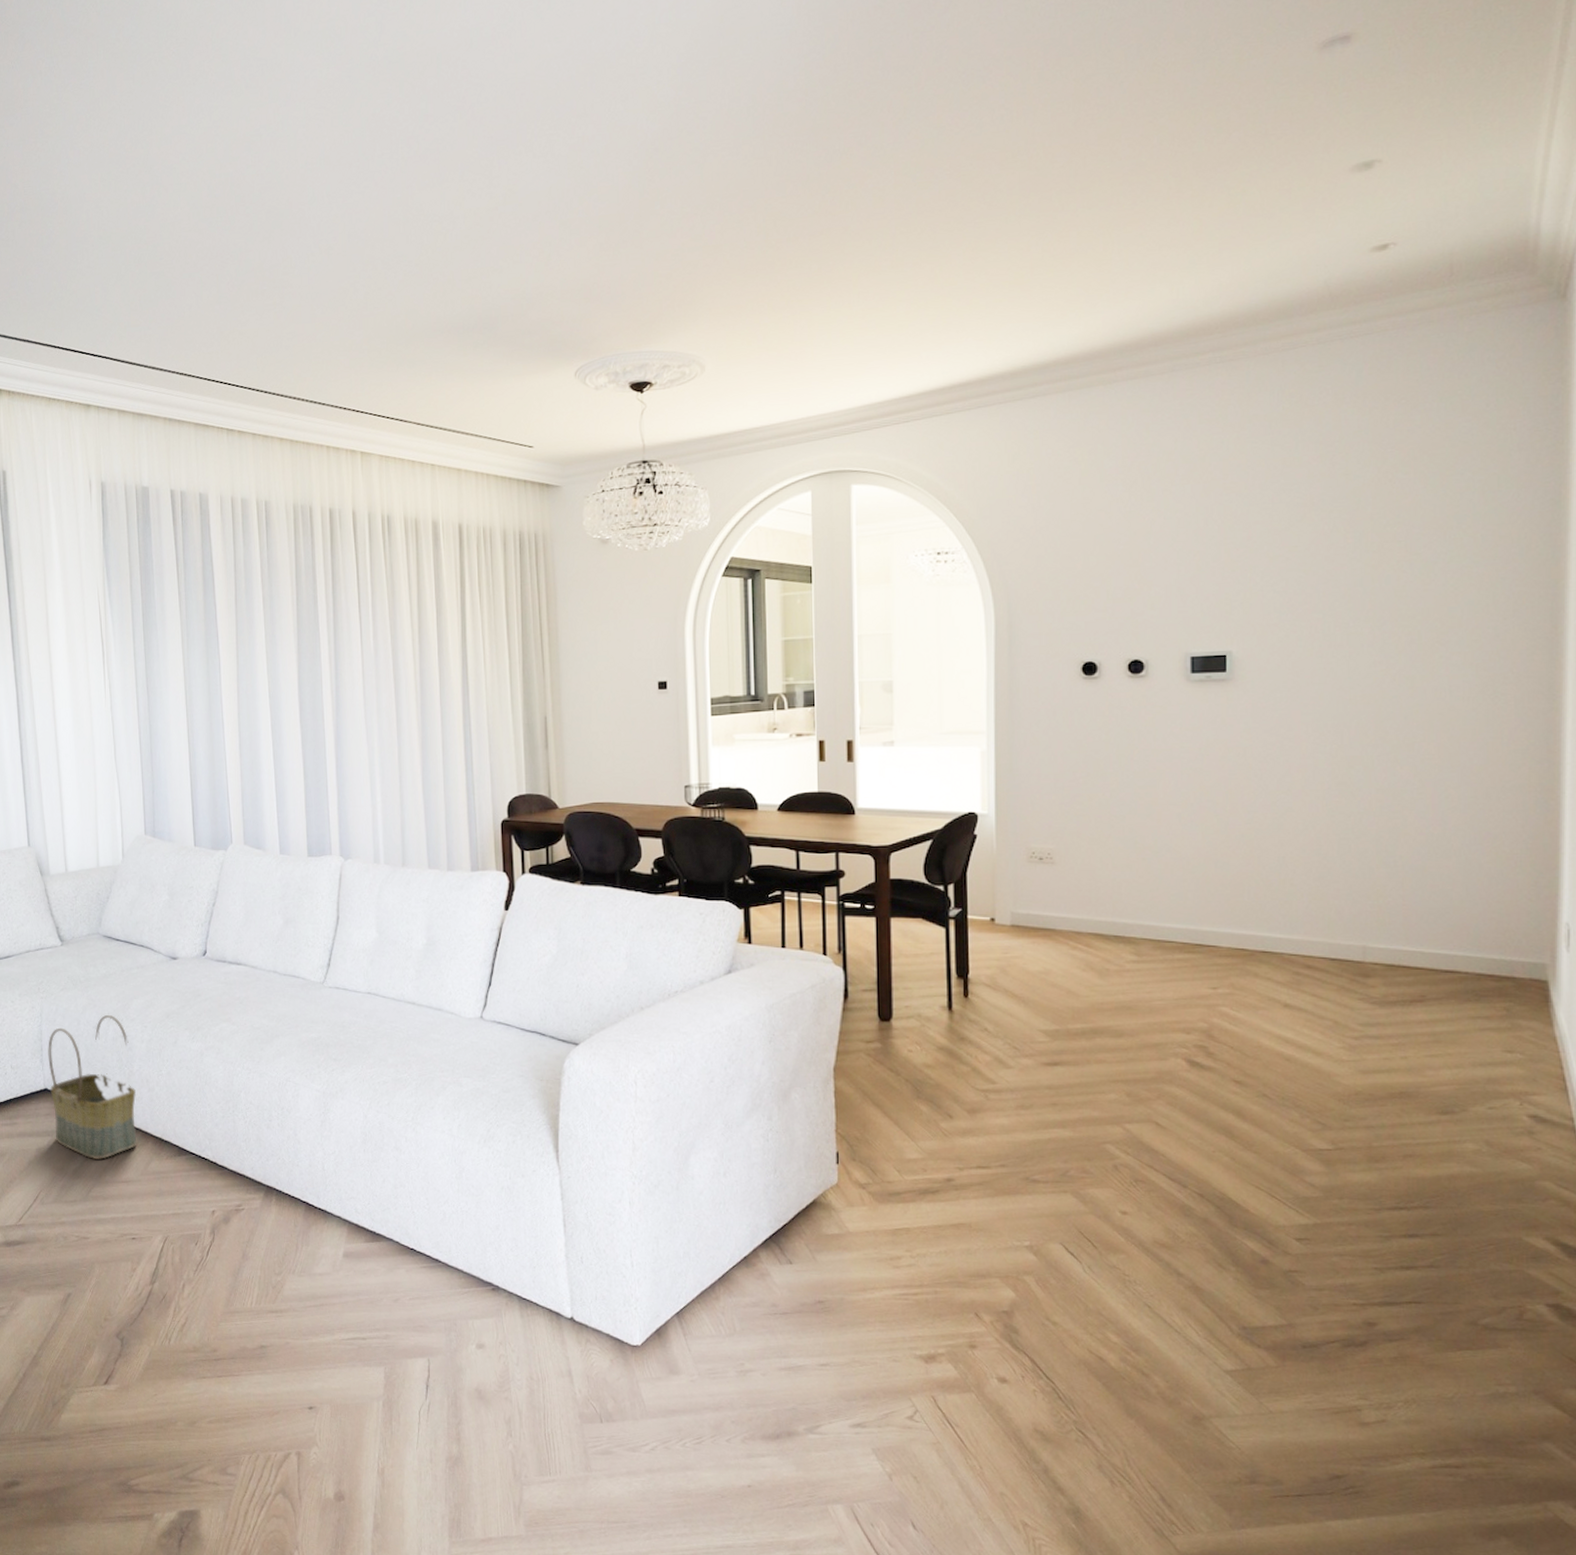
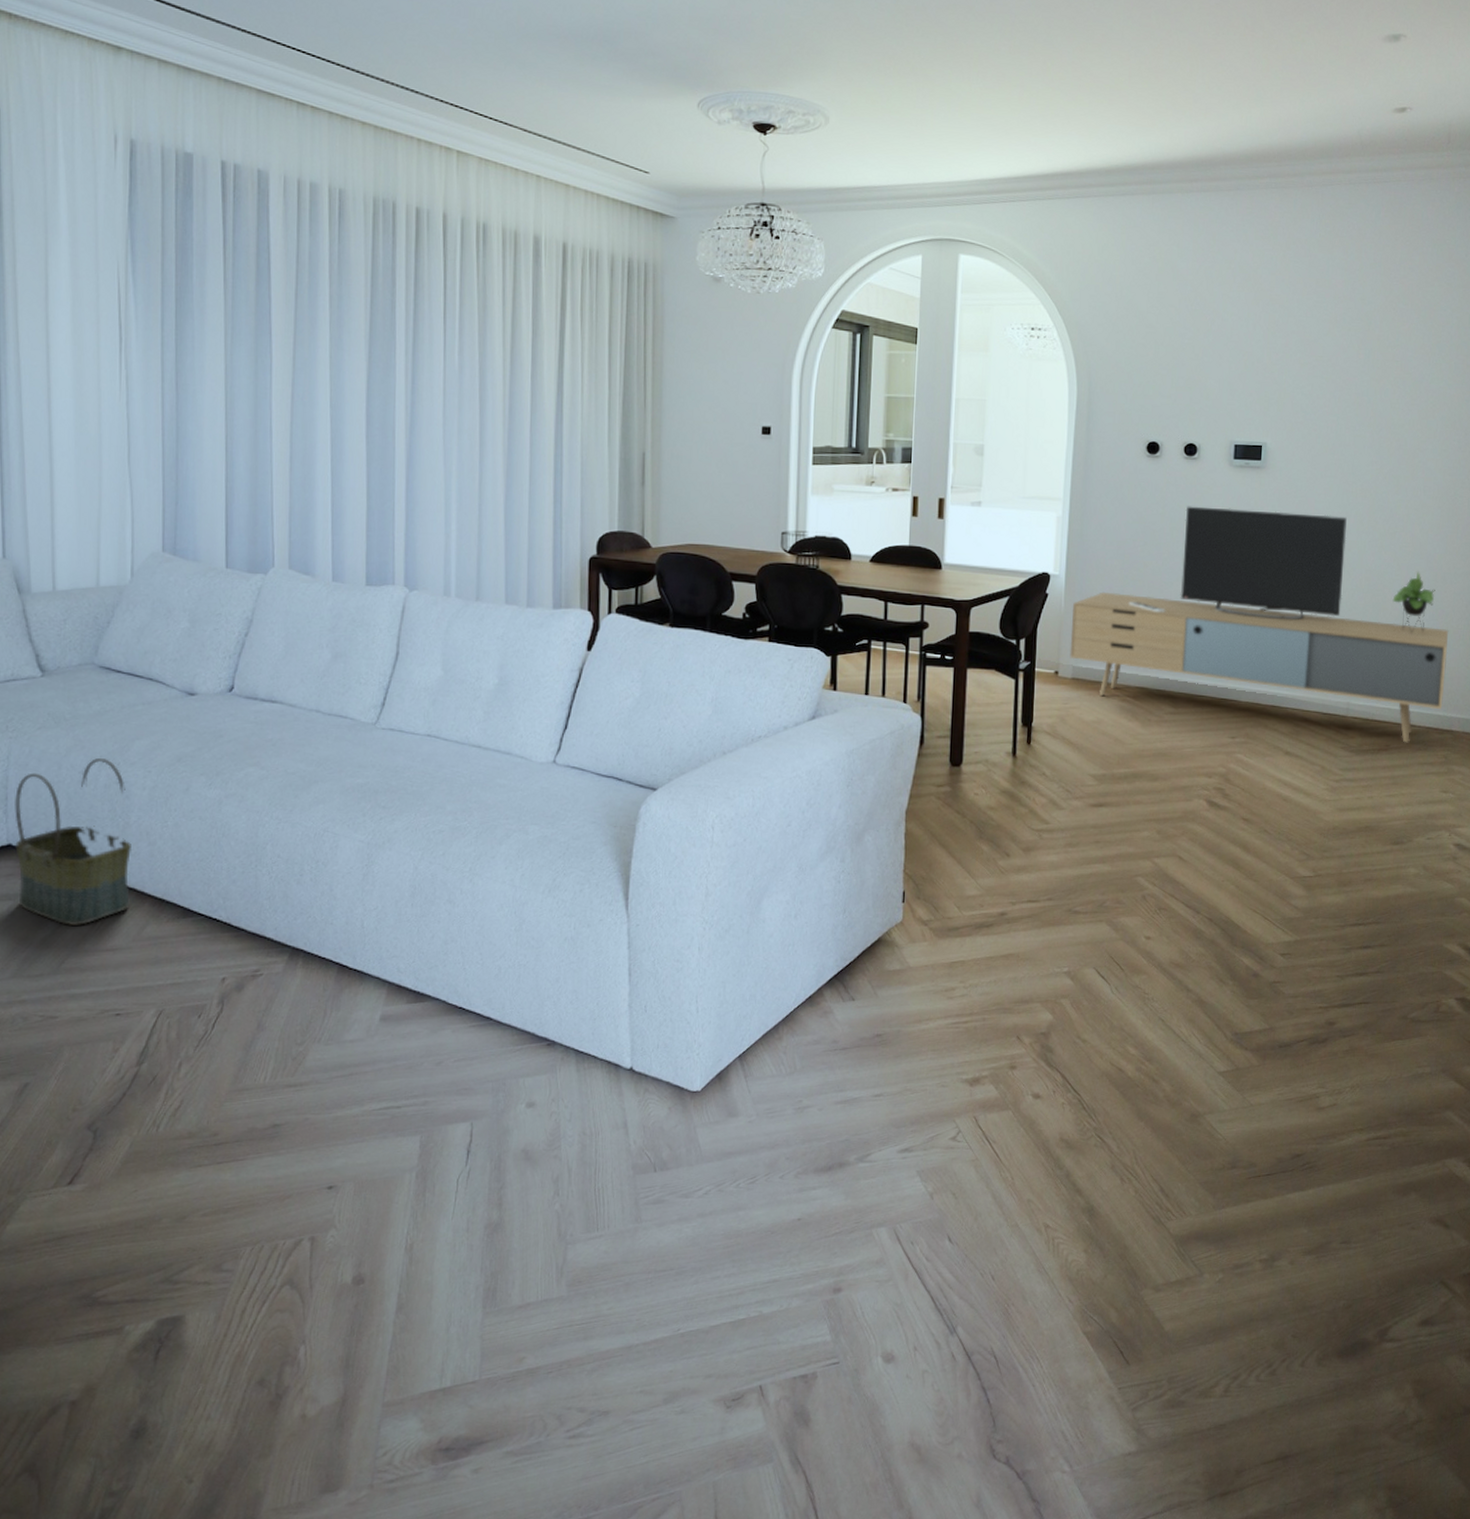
media console: none [1006,728,1500,993] -> present [1069,506,1449,743]

